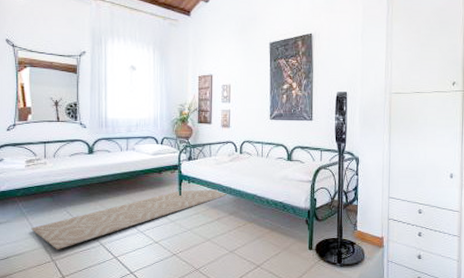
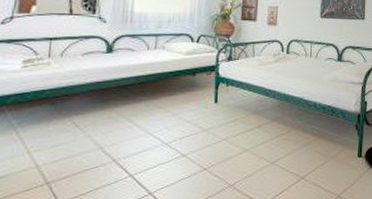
rug: present [31,189,229,251] -> none [20,93,273,170]

